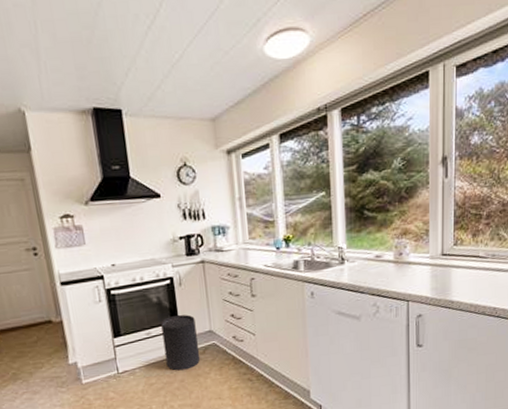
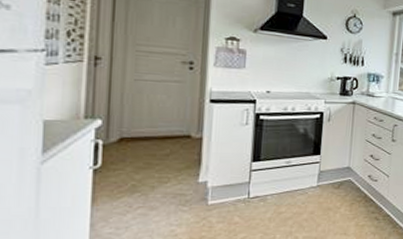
trash can: present [161,314,201,371] -> none [299,148,336,202]

